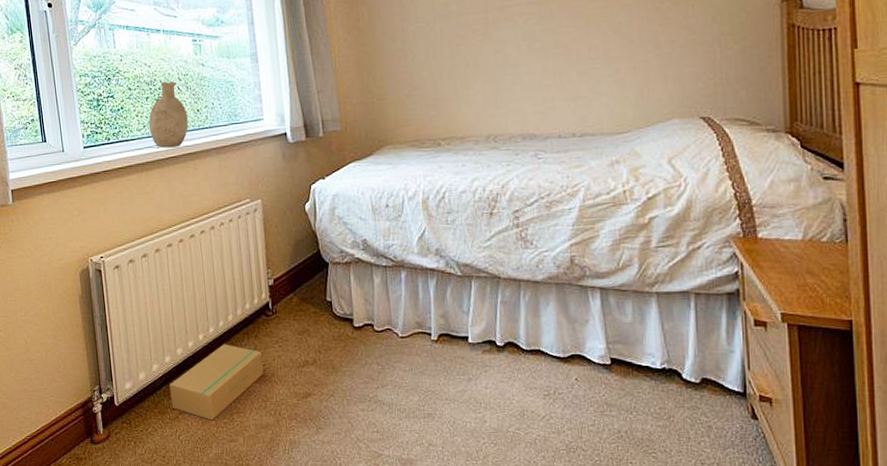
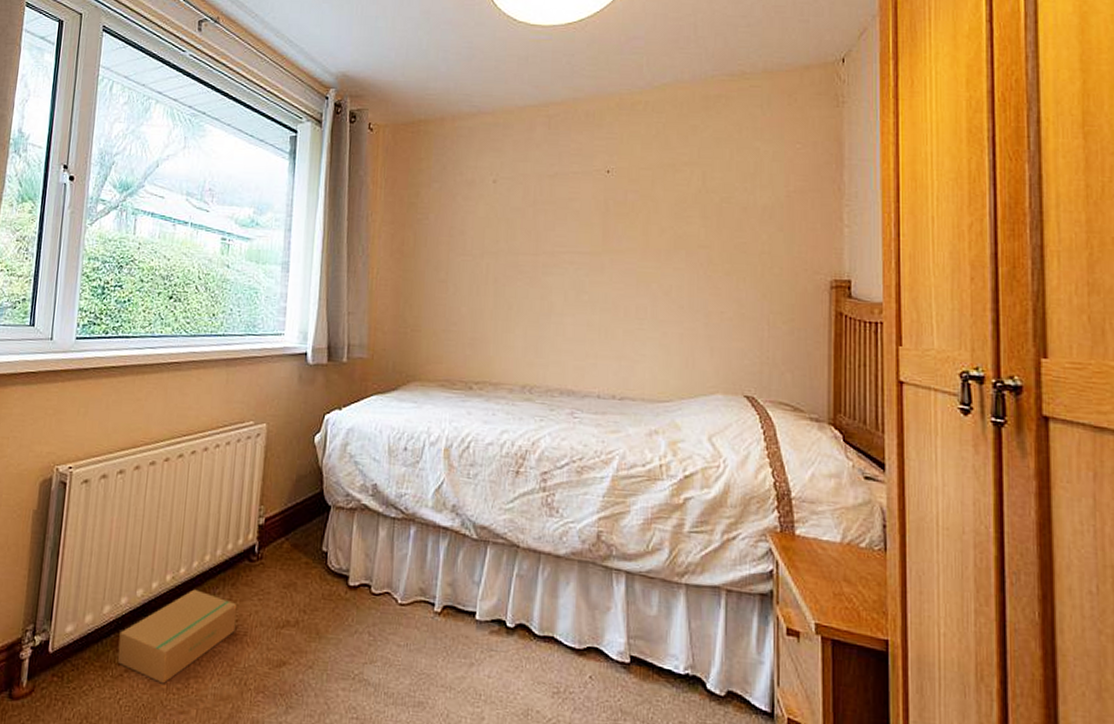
decorative vase: present [148,81,189,149] -> none [154,278,201,353]

